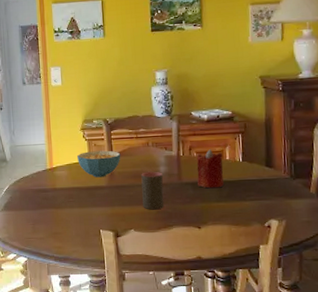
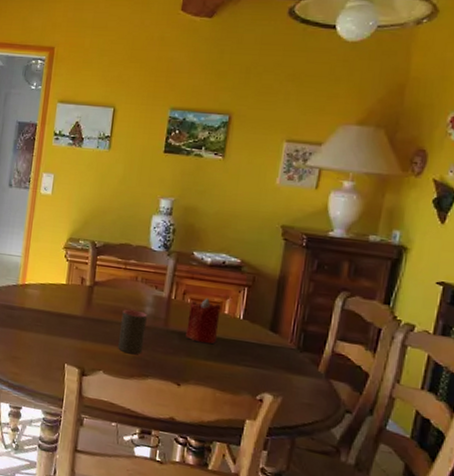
cereal bowl: present [77,150,121,178] -> none [54,273,104,306]

